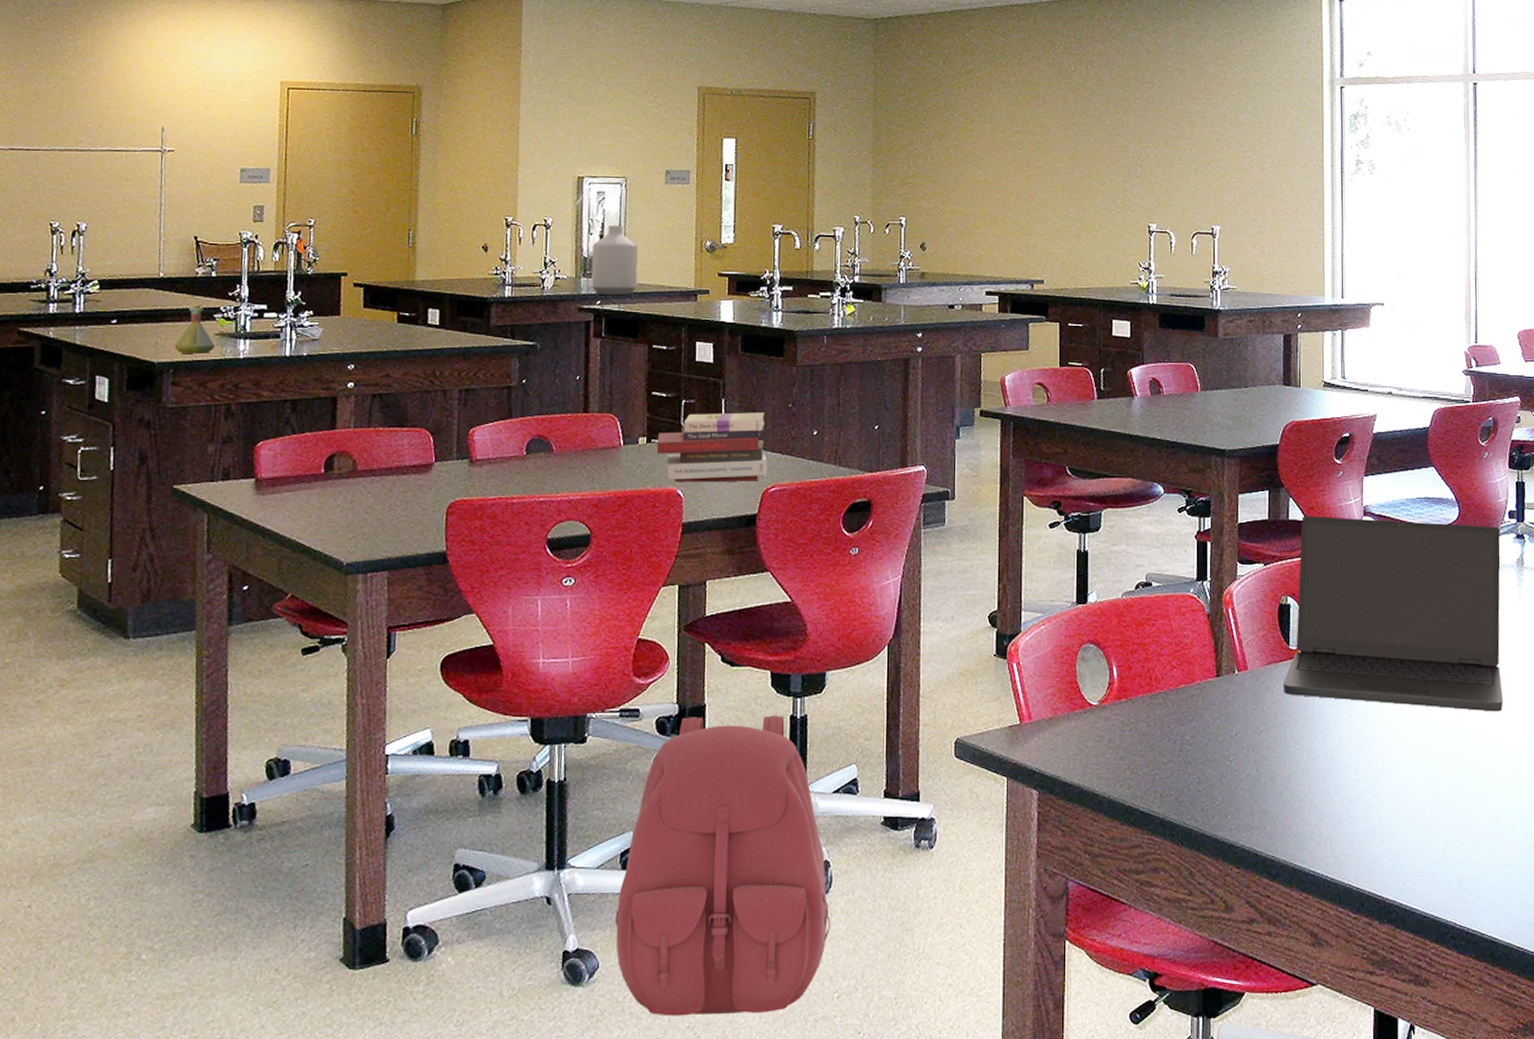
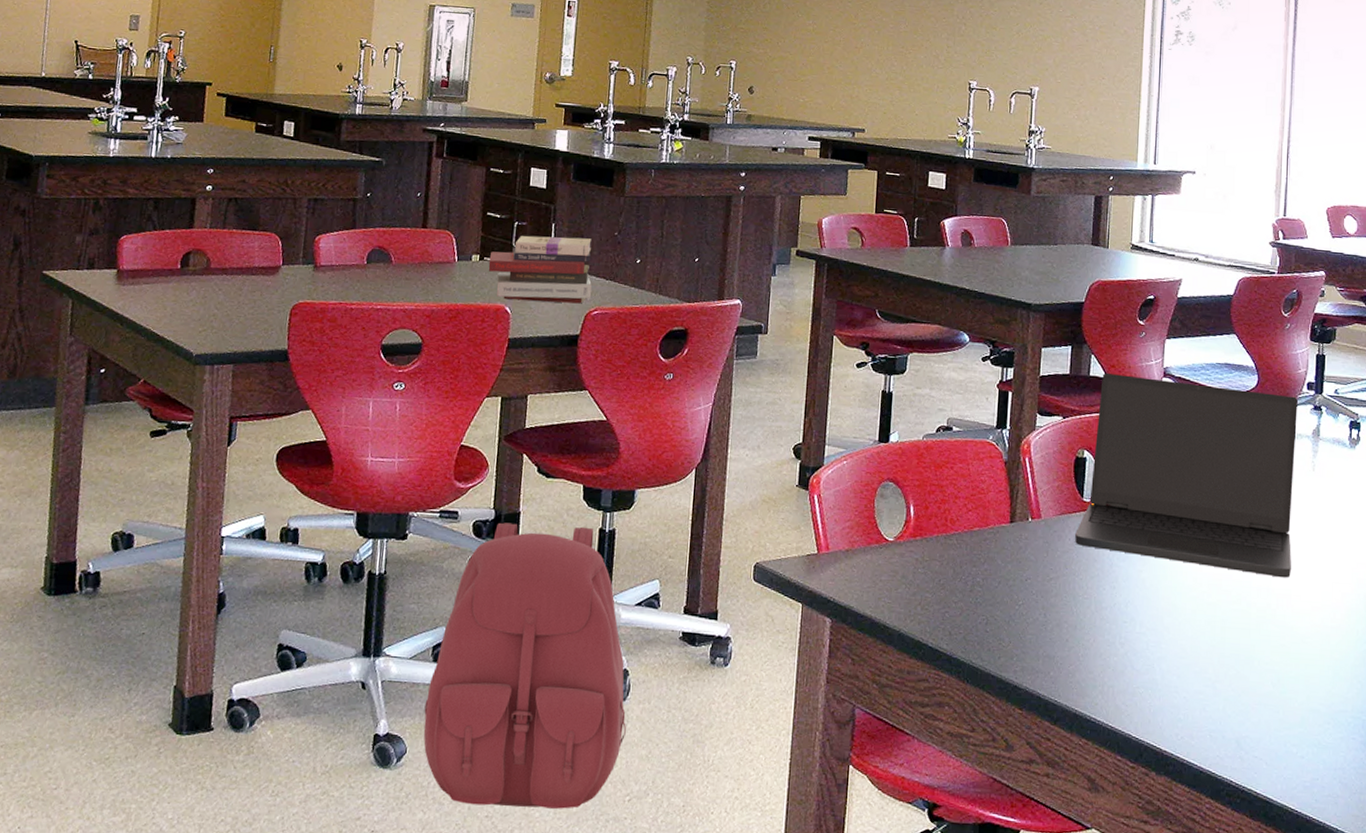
flask: present [174,303,215,355] -> none [50,103,88,151]
bottle: present [591,225,638,296] -> none [436,53,482,120]

